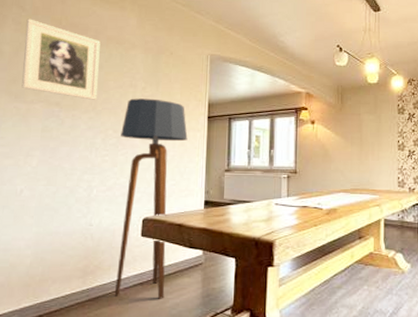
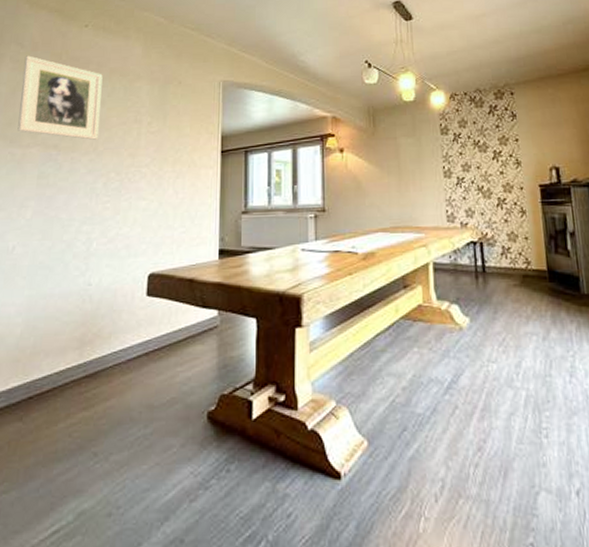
floor lamp: present [114,98,188,299] -> none [115,134,199,373]

